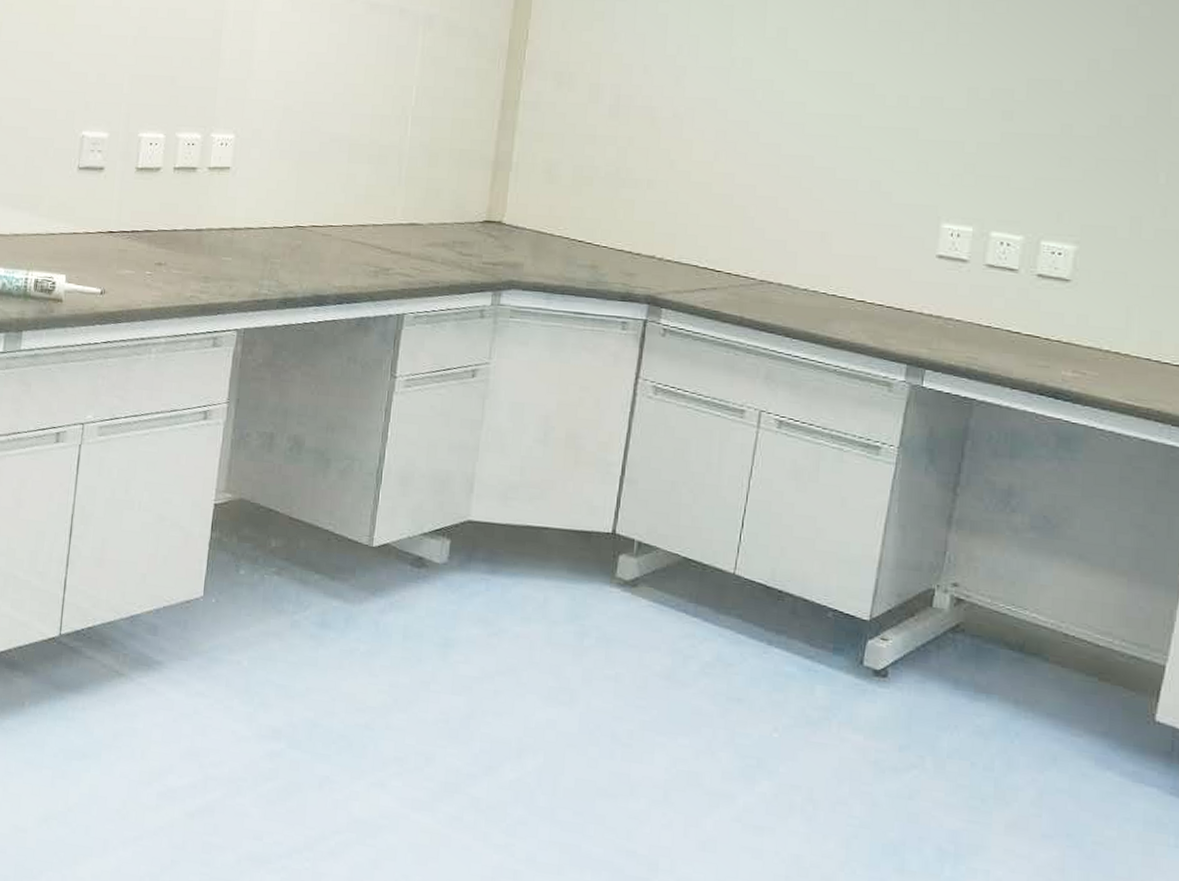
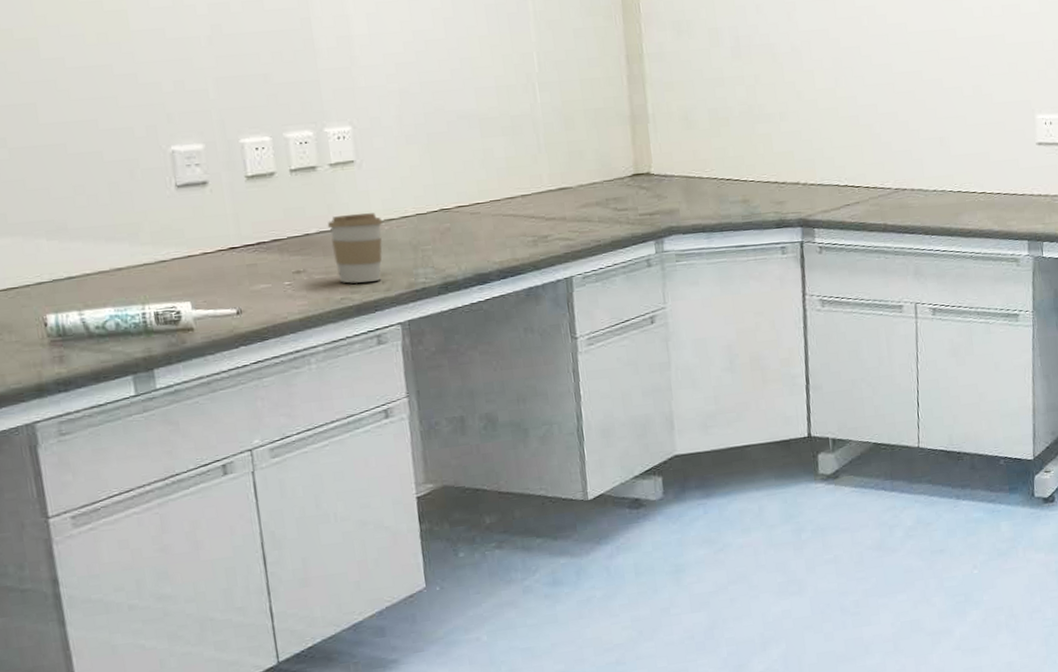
coffee cup: none [193,217,243,285] -> present [327,213,383,284]

